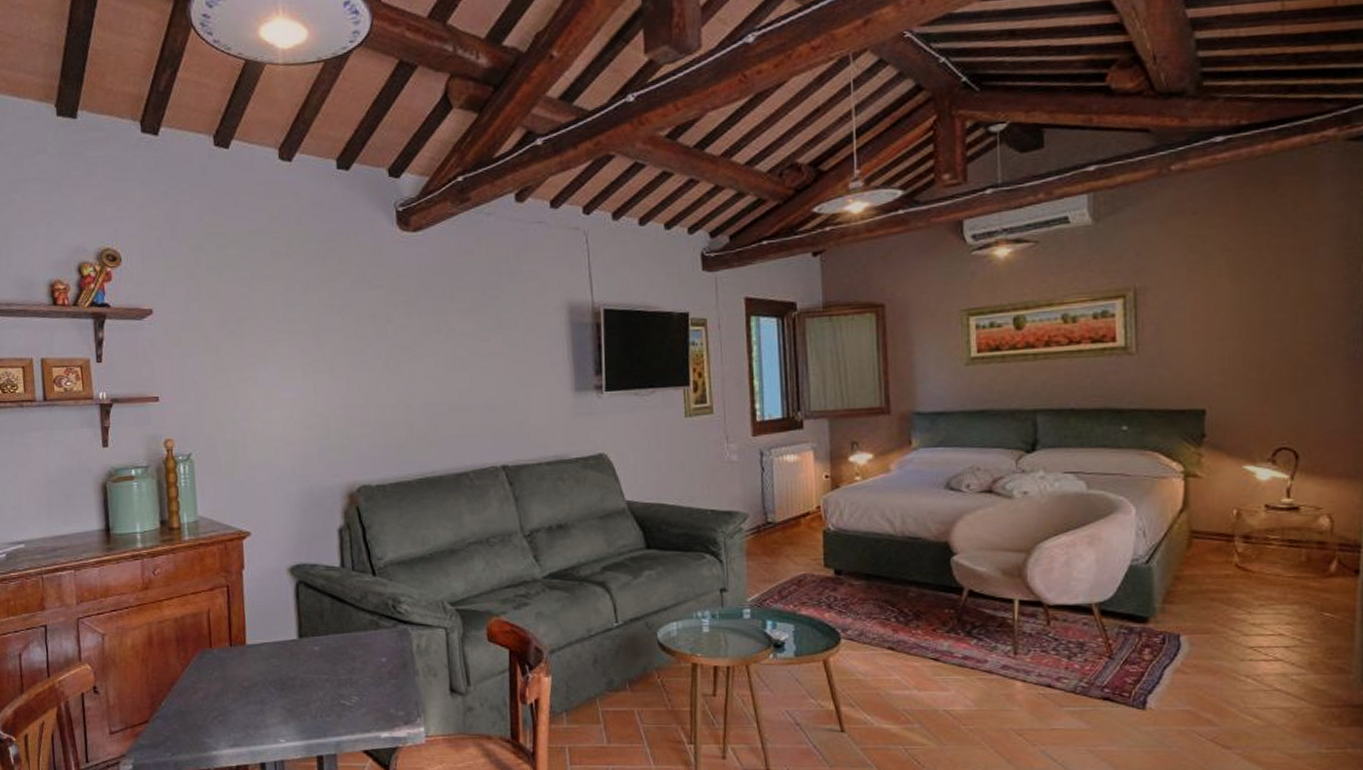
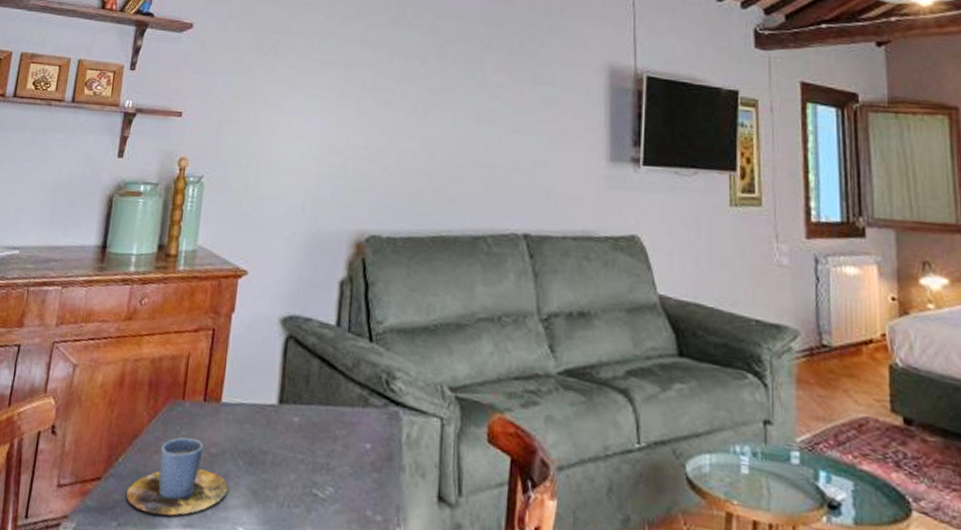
cup: none [174,677,266,741] -> present [126,437,229,516]

